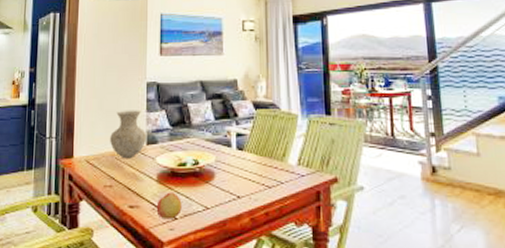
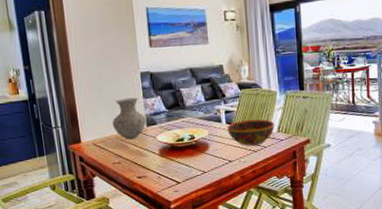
apple: present [156,192,182,220] -> none [161,162,183,184]
bowl: none [237,147,294,179] -> present [227,119,275,146]

